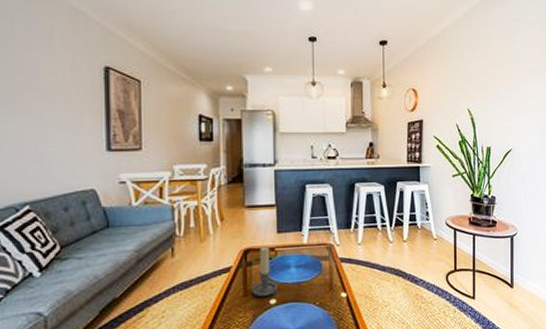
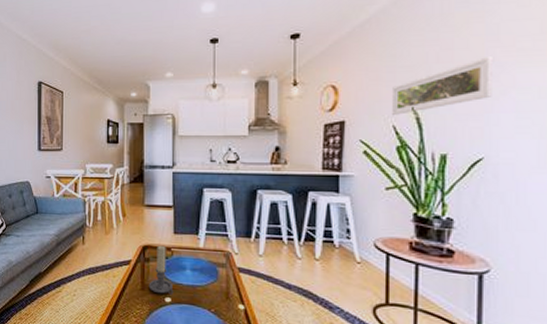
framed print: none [455,73,516,115] -> present [392,57,492,115]

